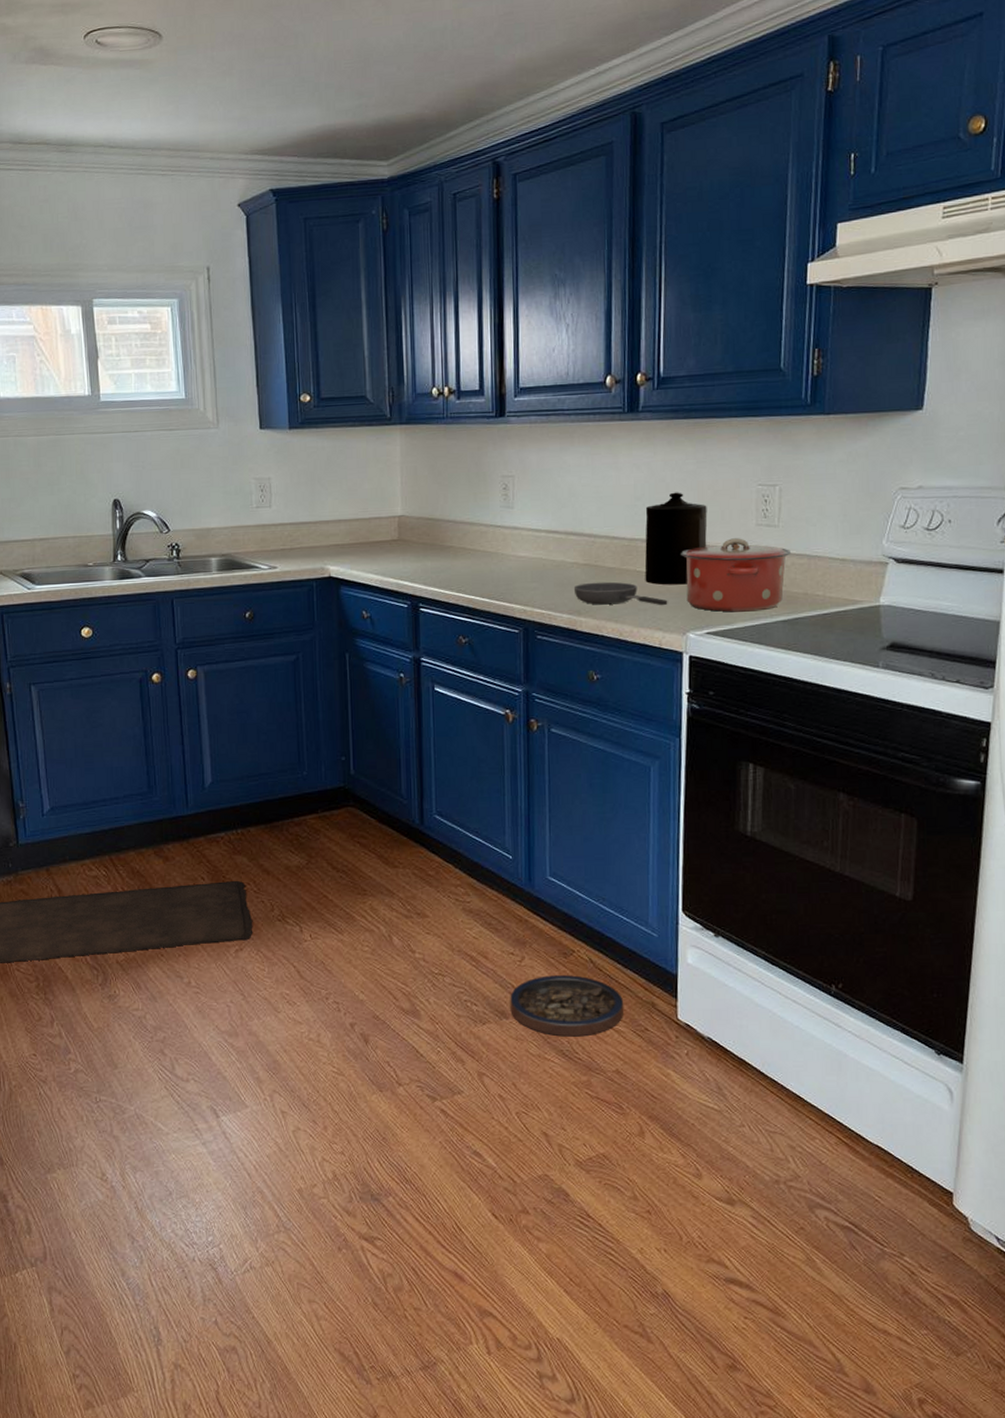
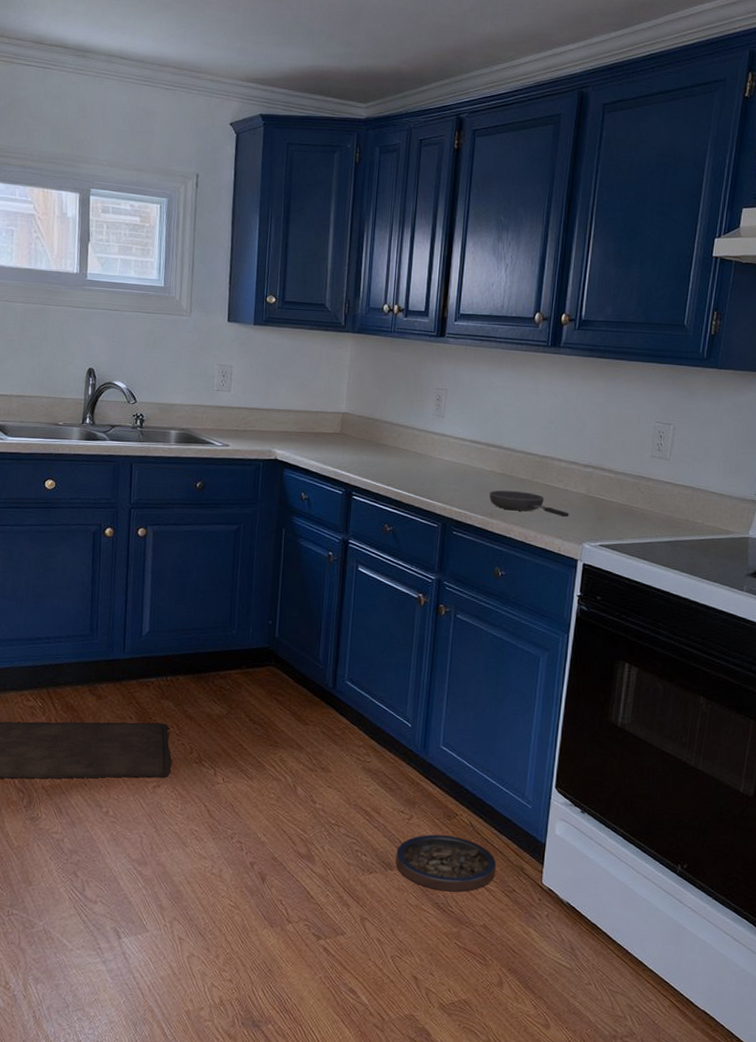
canister: present [644,492,707,585] -> none [551,420,611,501]
casserole: present [681,538,792,612] -> none [584,465,679,531]

